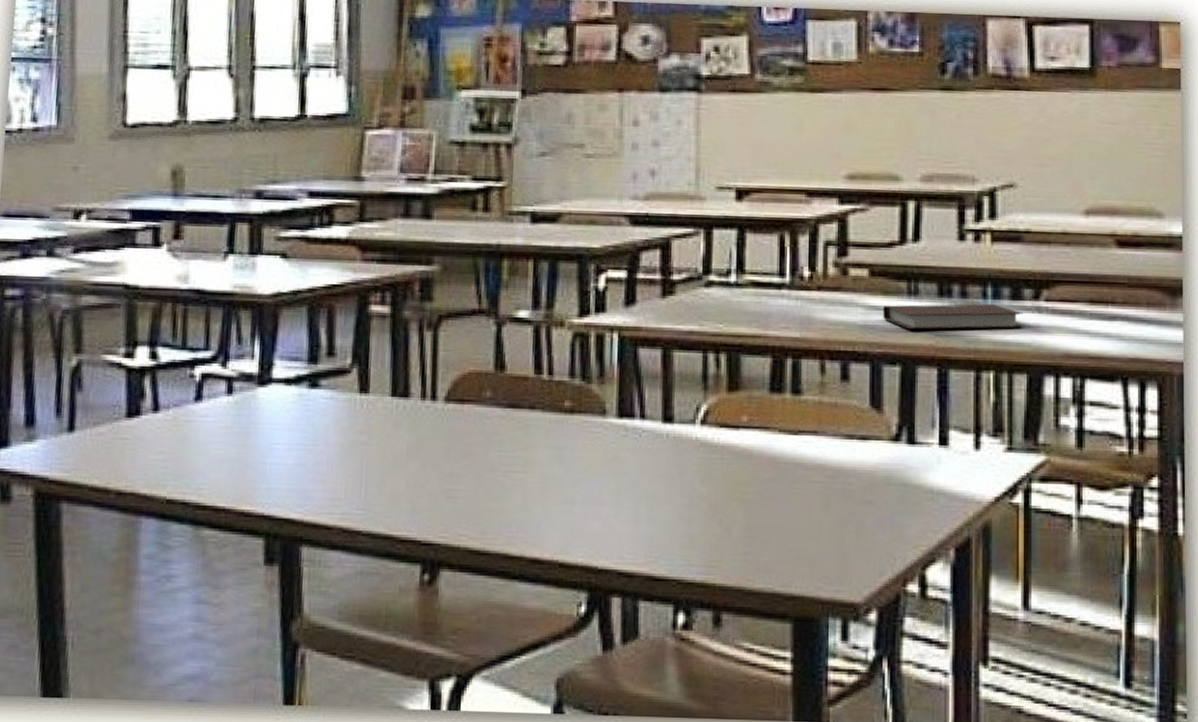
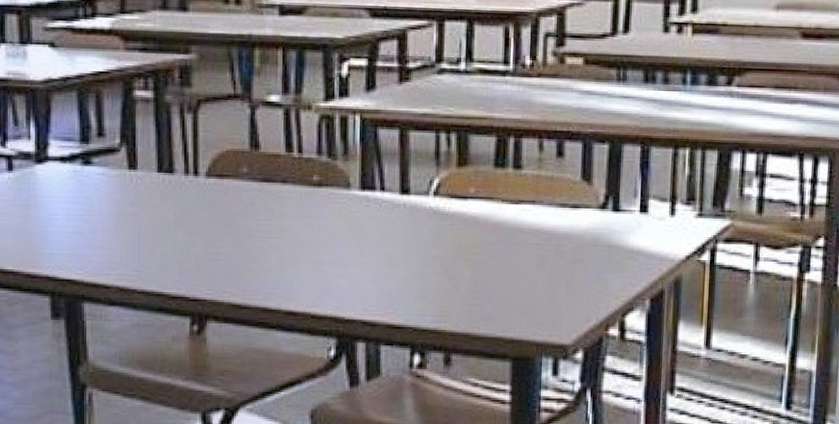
notebook: present [883,304,1023,330] -> none [595,89,717,112]

